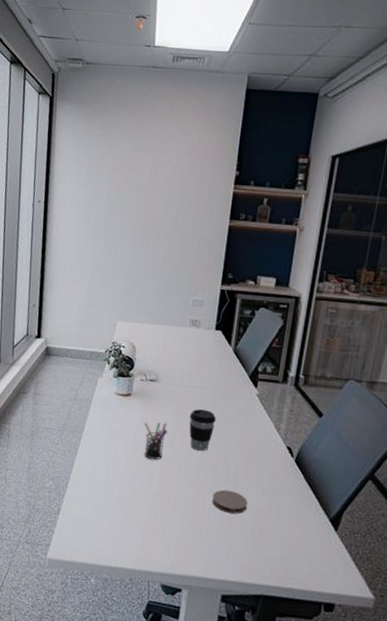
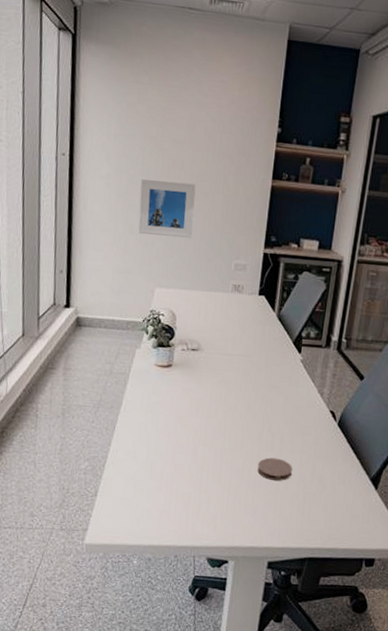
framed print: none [103,221,157,276] -> present [138,179,196,238]
pen holder: present [144,422,167,460] -> none [186,393,211,433]
coffee cup: present [189,409,216,451] -> none [233,377,261,420]

